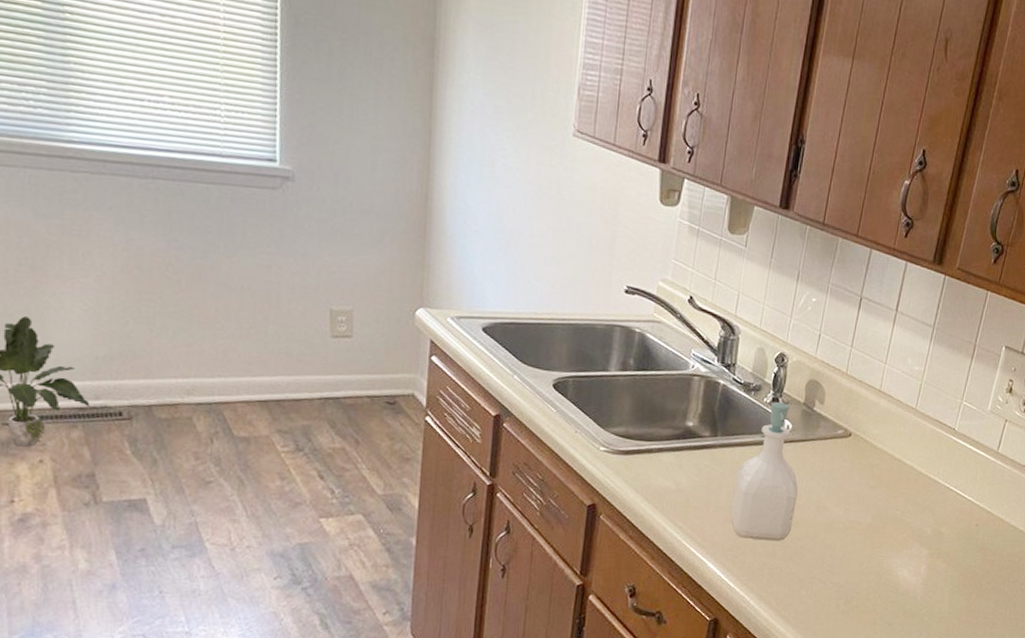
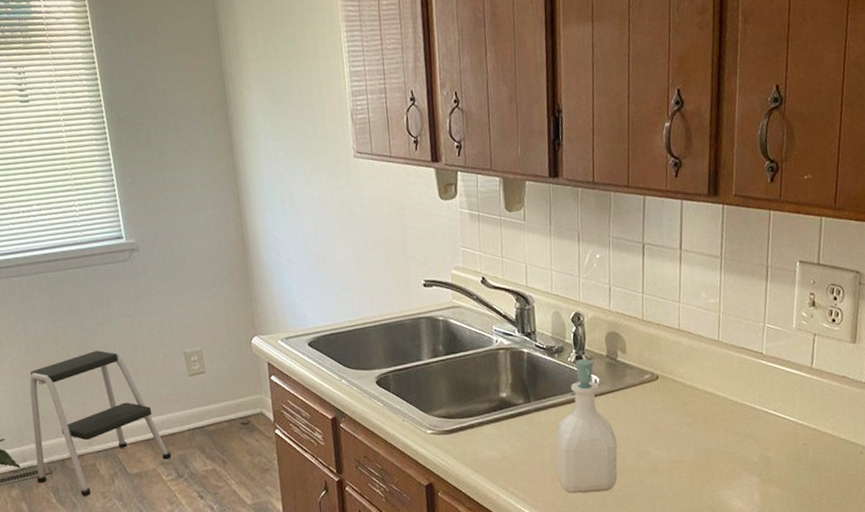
step stool: none [109,285,293,453] -> present [29,350,172,496]

